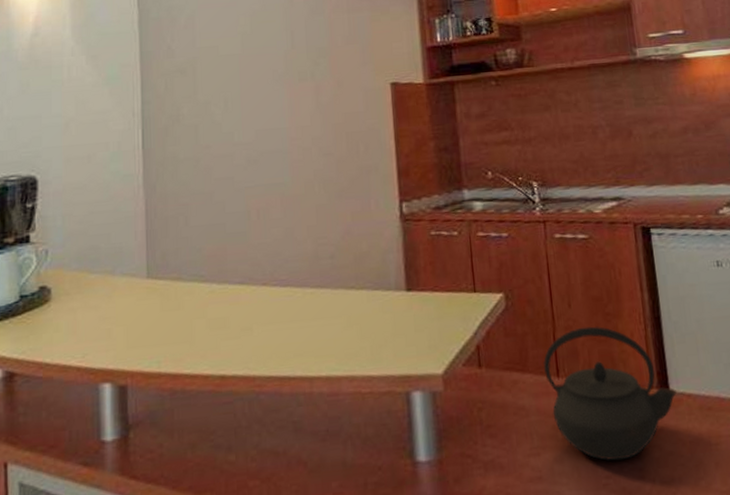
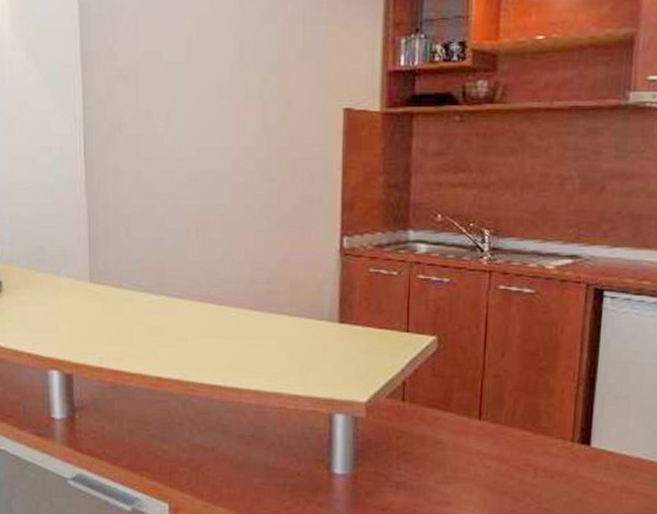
kettle: present [543,326,677,461] -> none [466,377,597,499]

